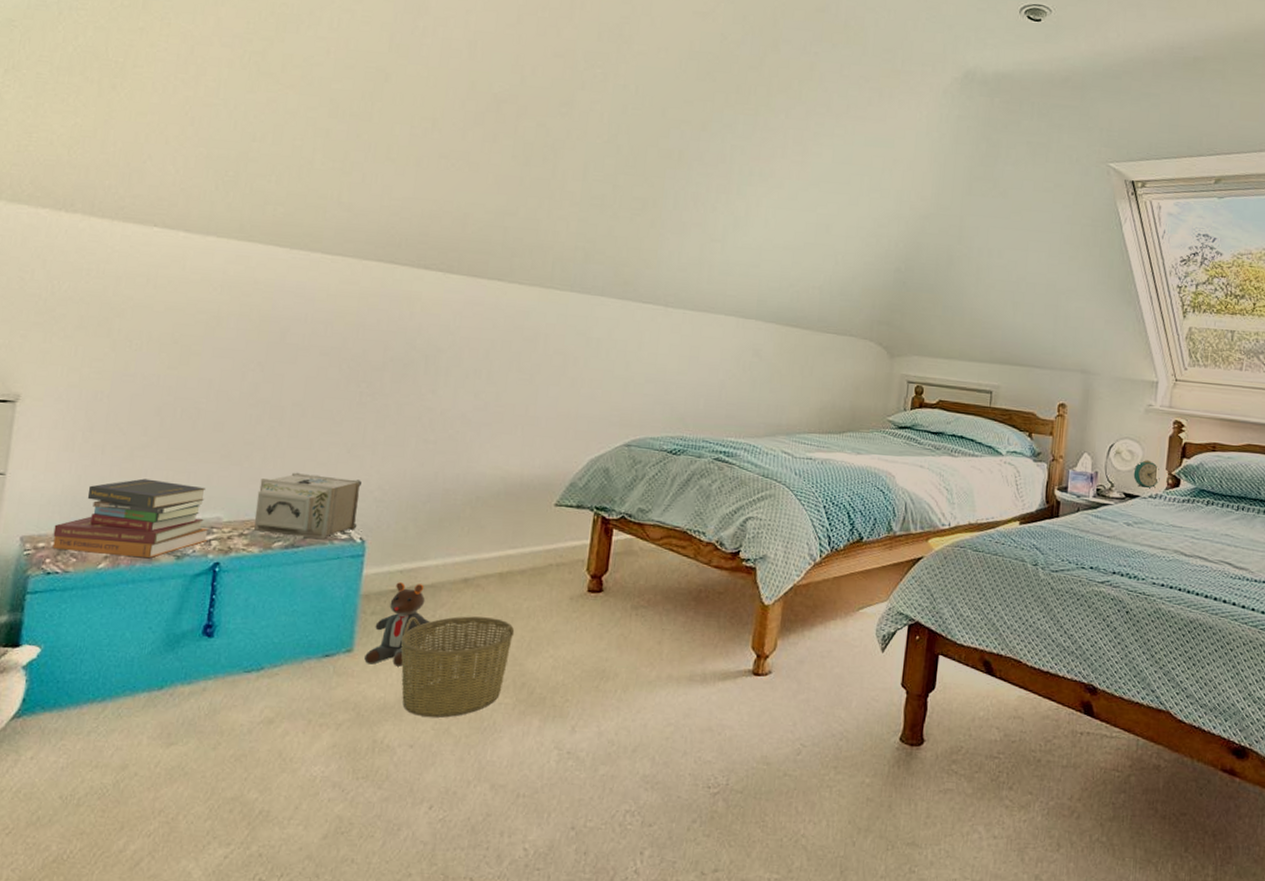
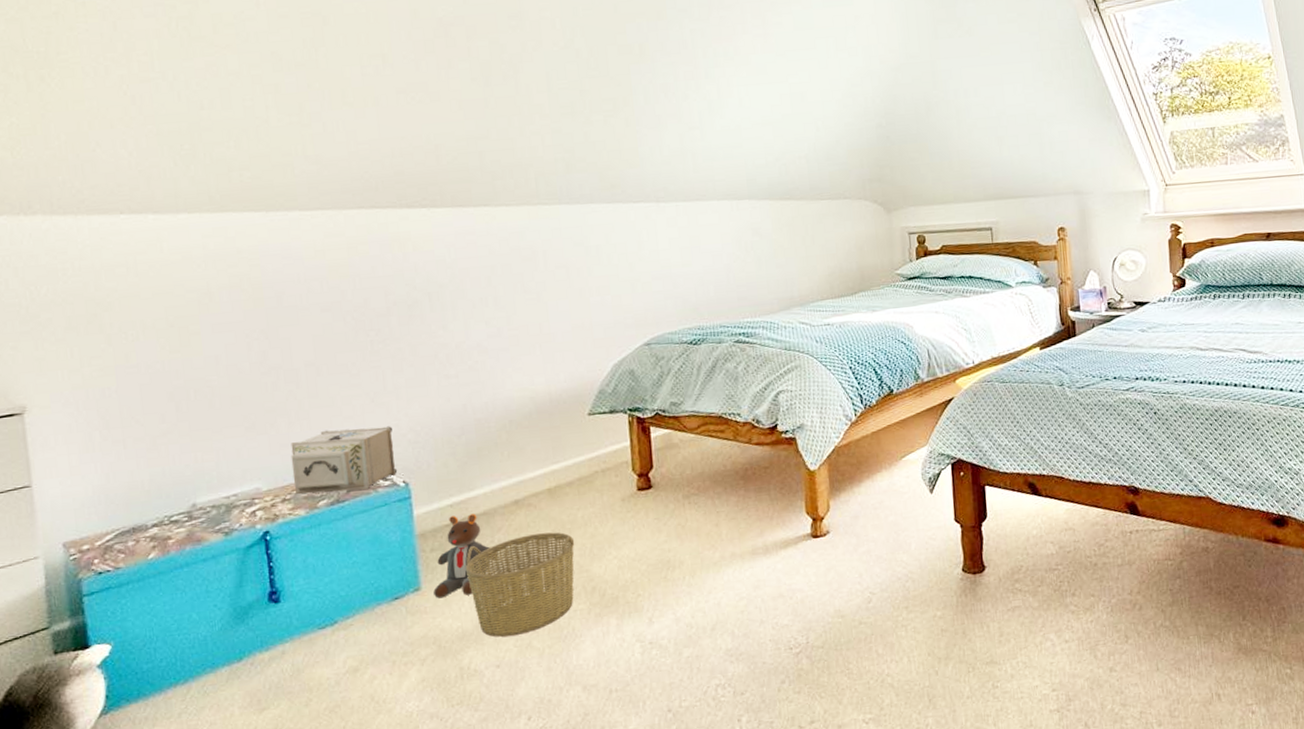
books: present [53,478,210,559] -> none [94,462,252,549]
alarm clock: present [1133,460,1160,488] -> none [1140,266,1166,295]

